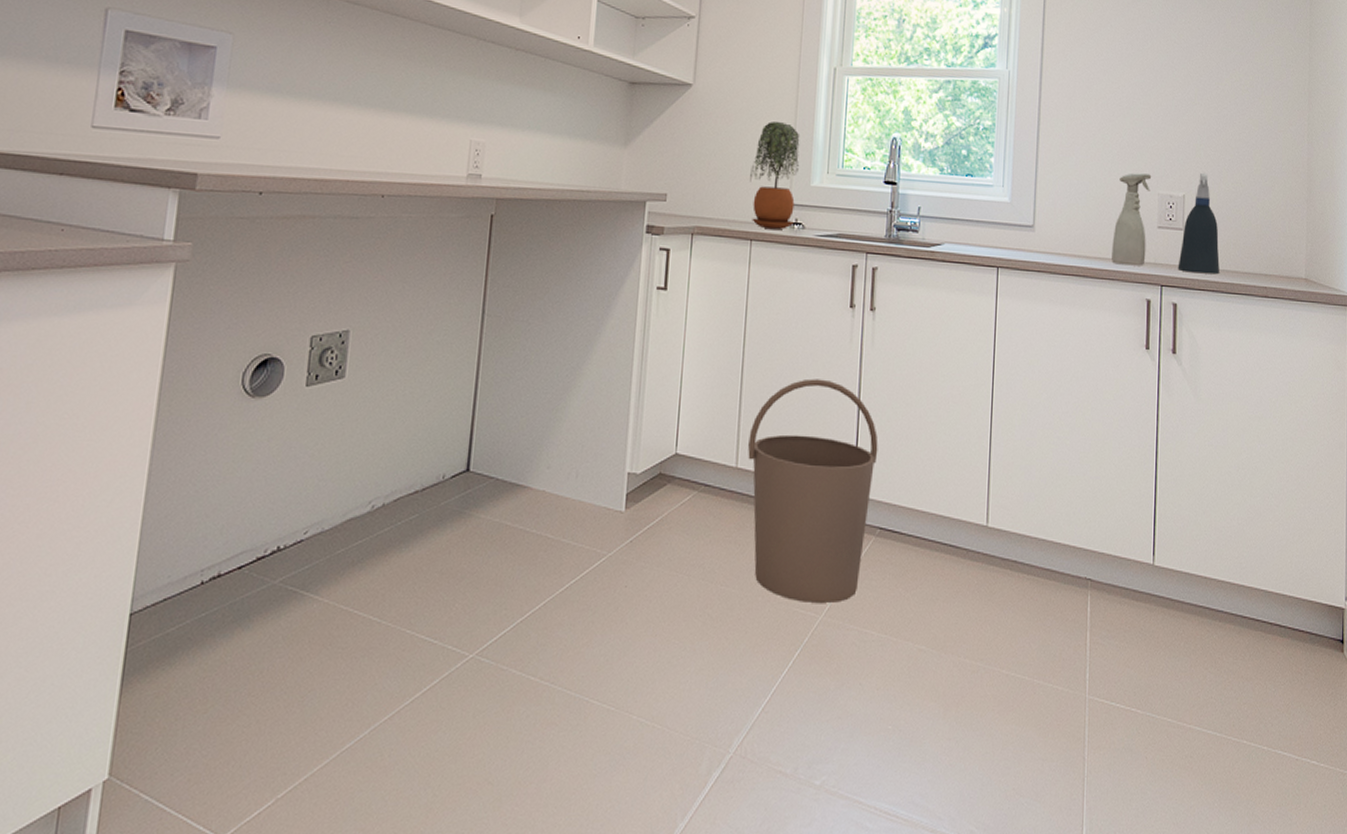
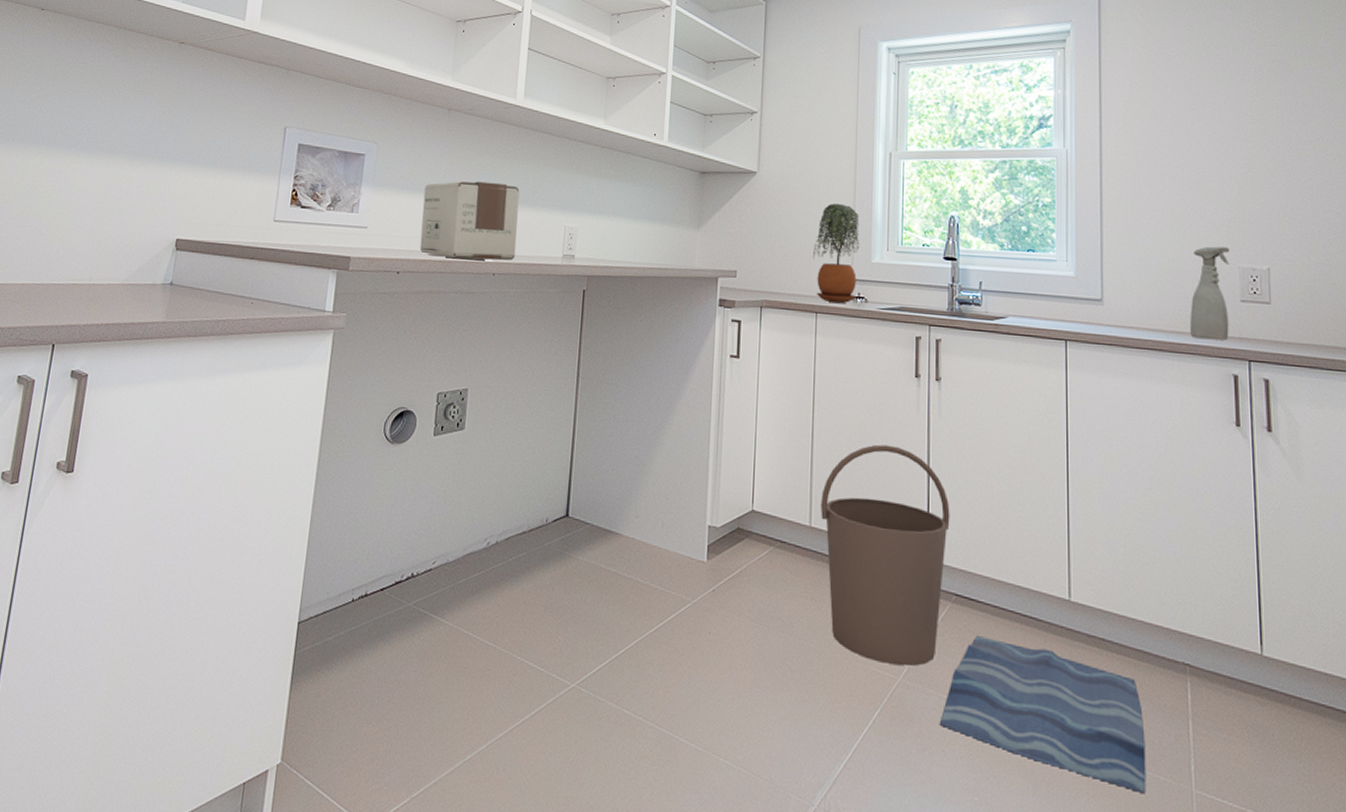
box: none [288,84,416,181] -> present [419,181,520,261]
bath mat: none [859,568,1048,705] -> present [940,636,1146,794]
spray bottle: present [1178,172,1220,275] -> none [1267,244,1317,350]

